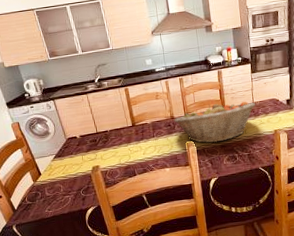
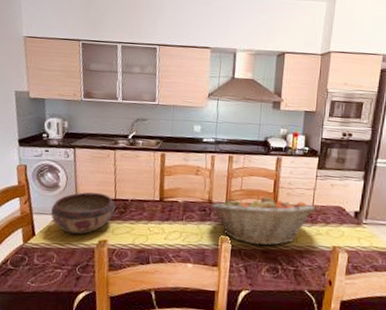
decorative bowl: none [48,130,99,167] -> present [50,192,116,235]

